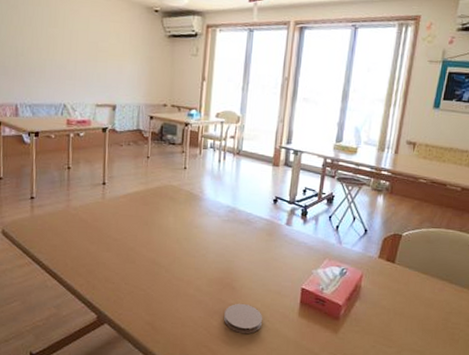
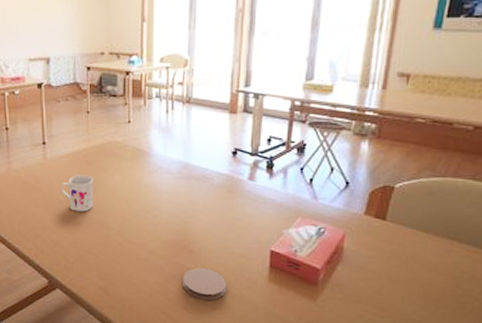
mug: none [116,215,148,250] -> present [61,175,94,212]

